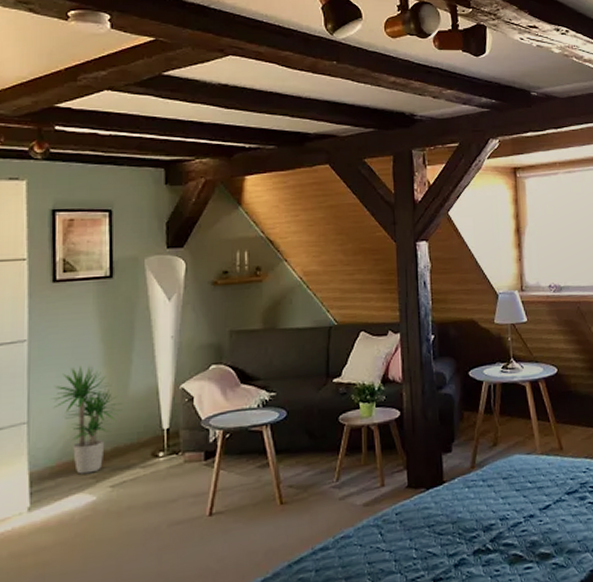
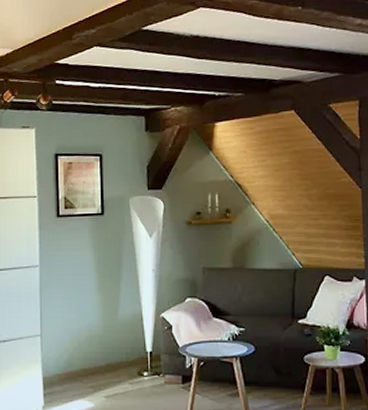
potted plant: present [52,365,121,474] -> none [58,290,112,384]

